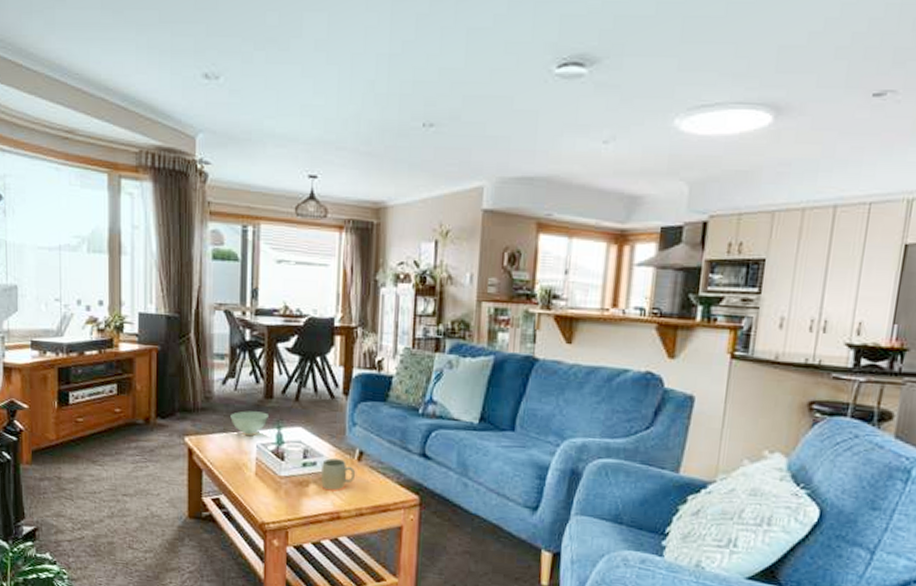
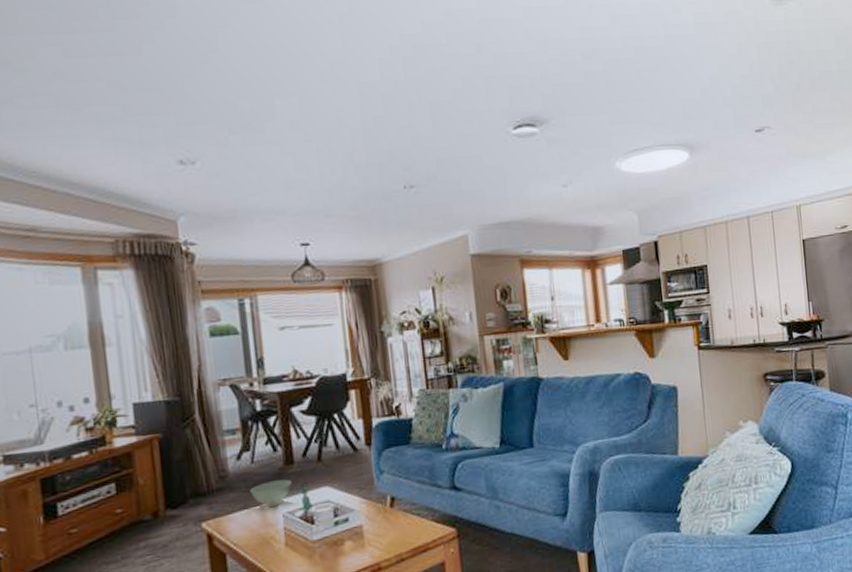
mug: present [320,458,356,491] -> none [354,509,391,544]

